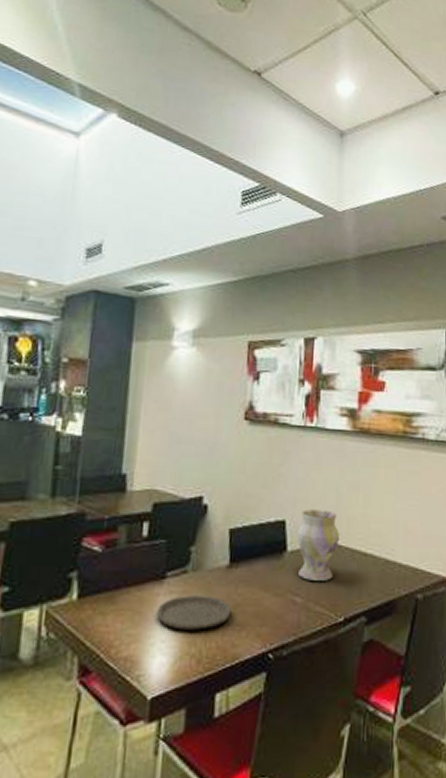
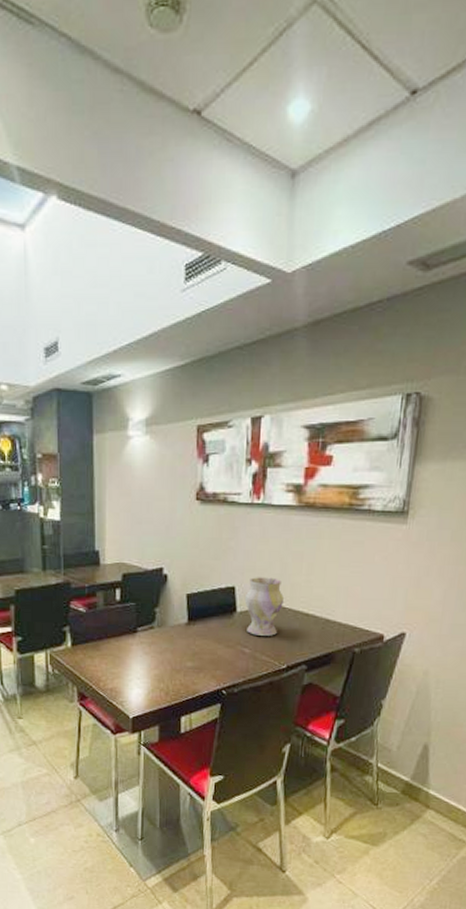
plate: present [156,596,232,630] -> none [132,646,191,671]

